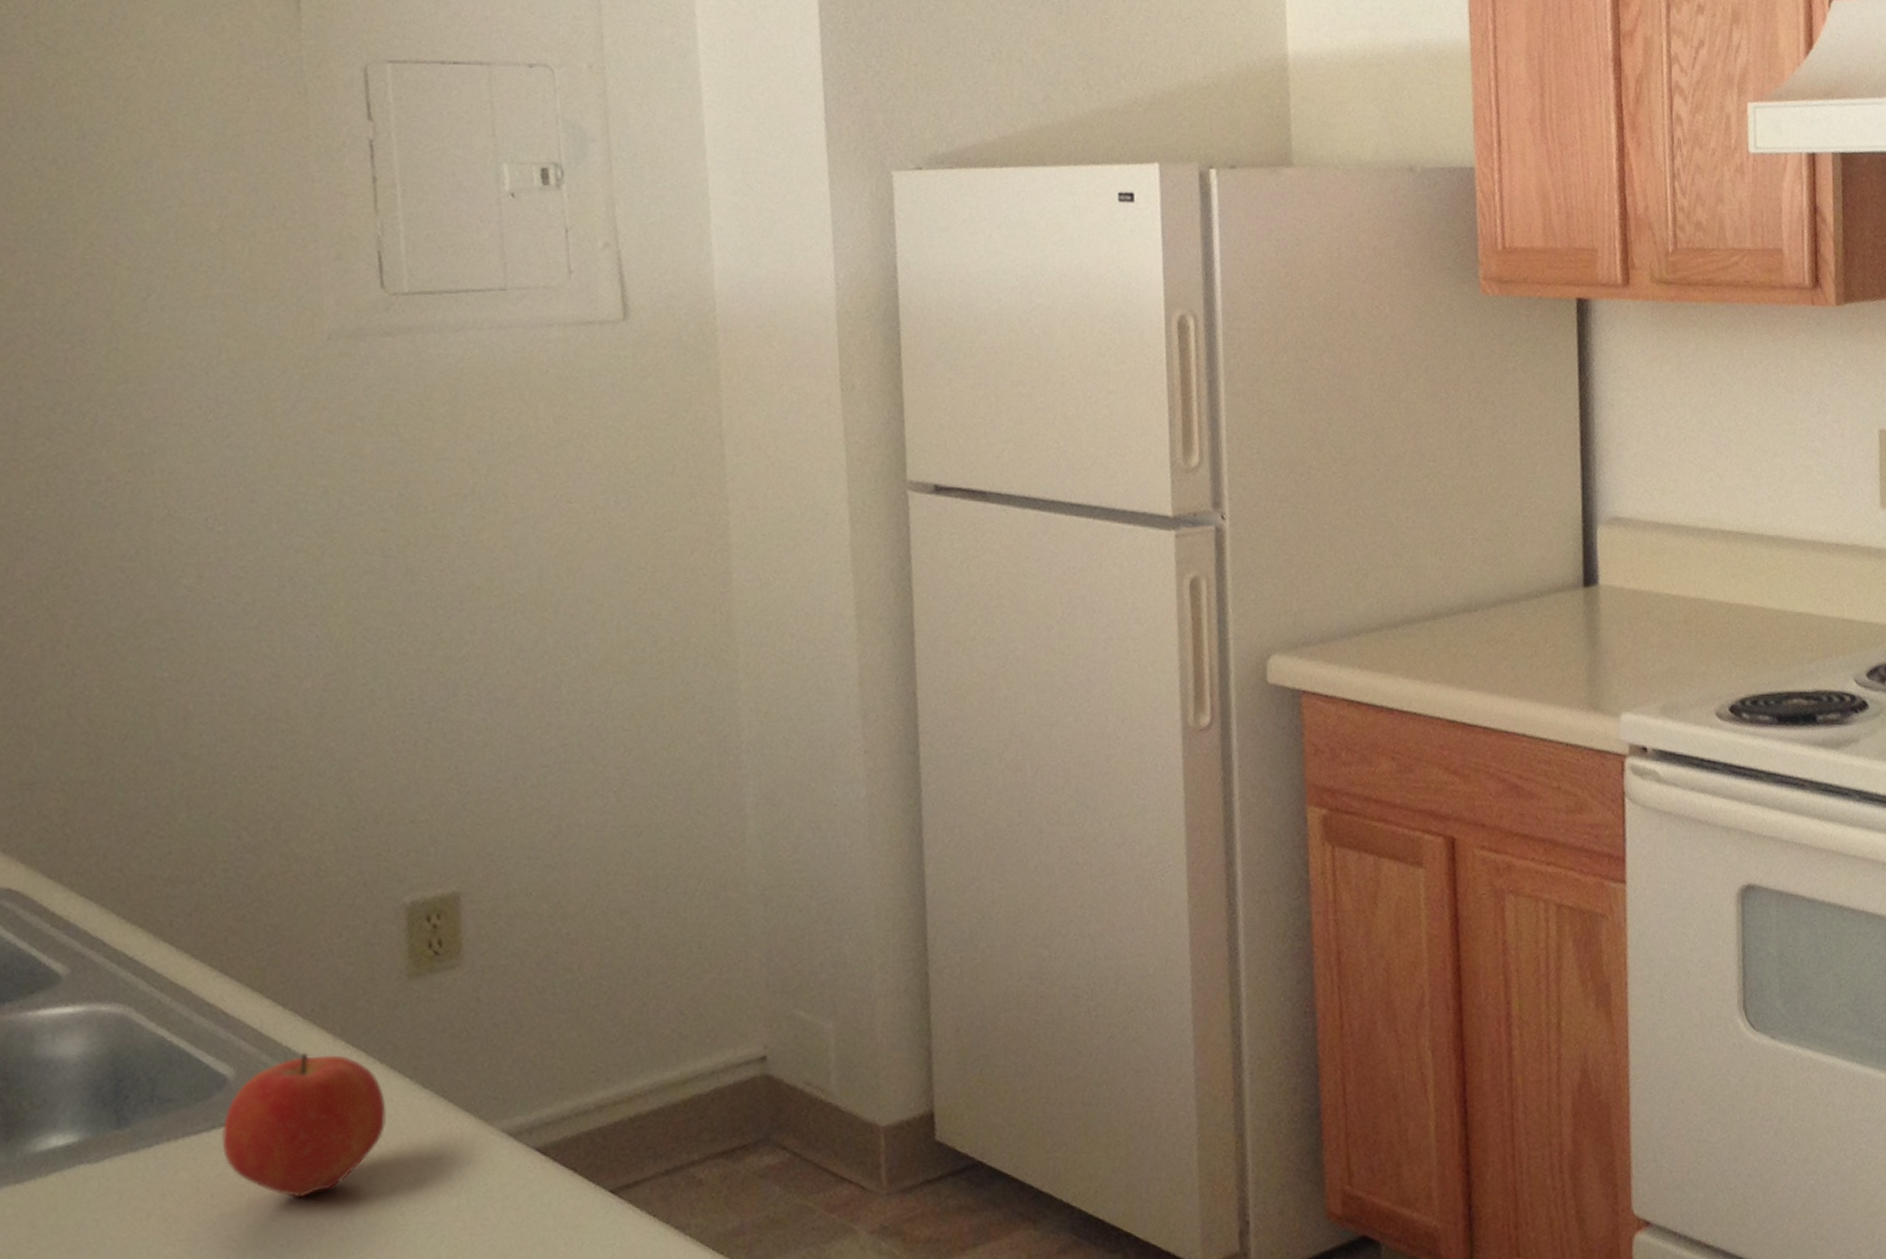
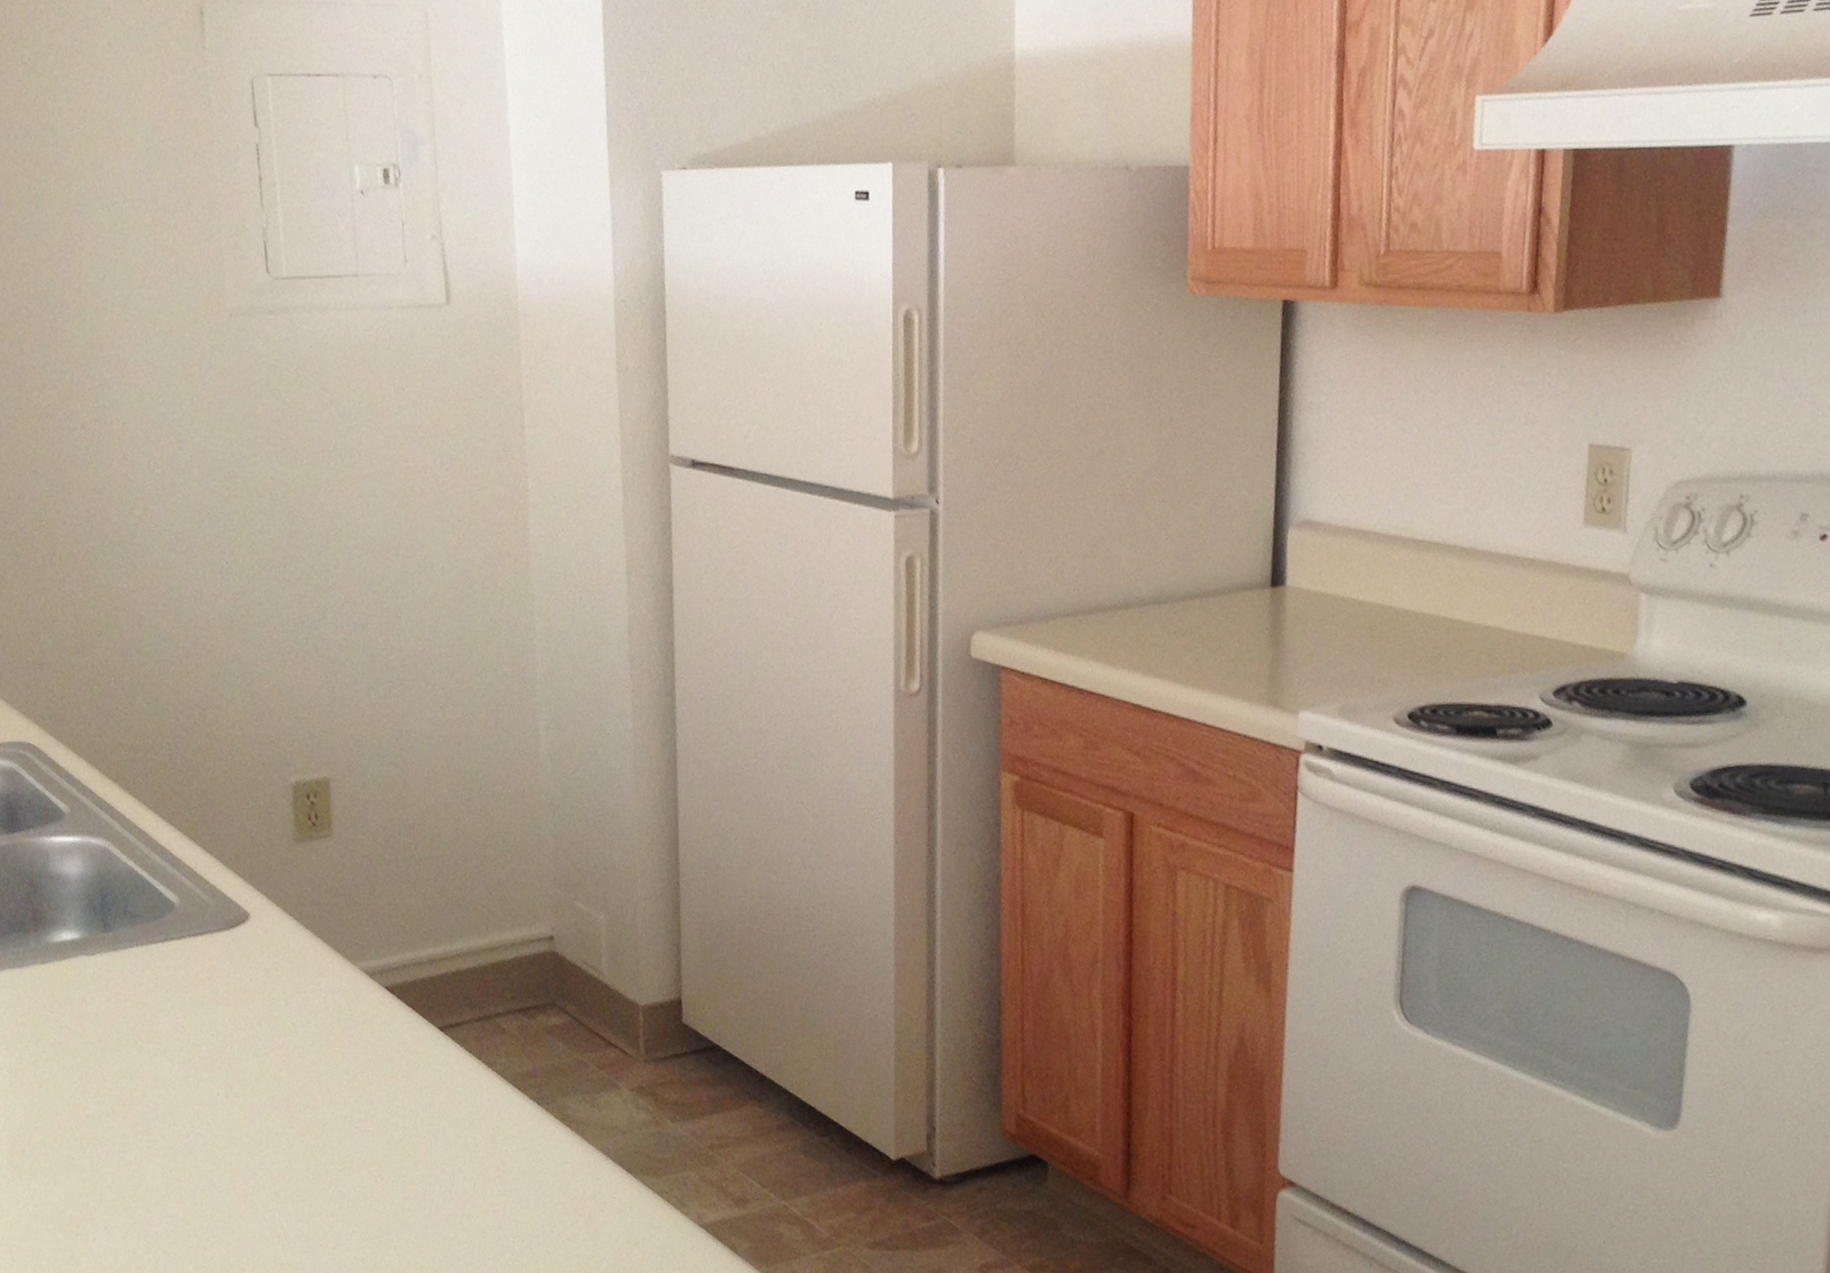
apple: present [222,1053,386,1198] -> none [172,891,281,1002]

